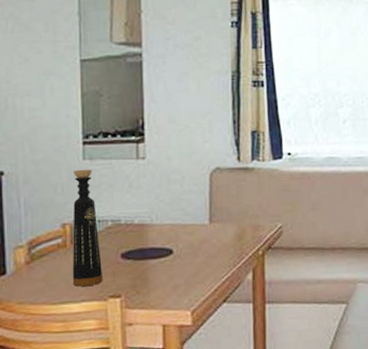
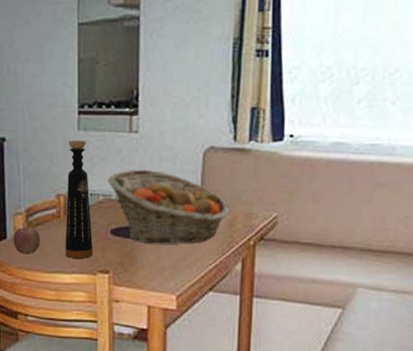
apple: none [14,259,44,287] -> present [13,226,40,253]
fruit basket: none [116,192,239,264] -> present [108,169,230,244]

